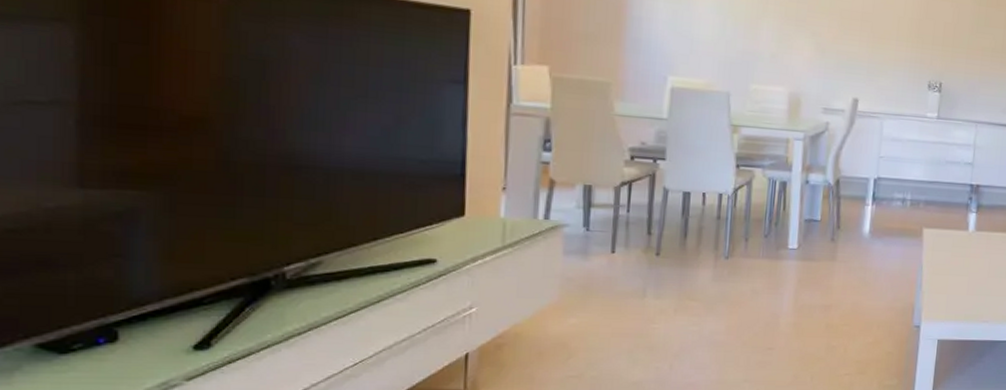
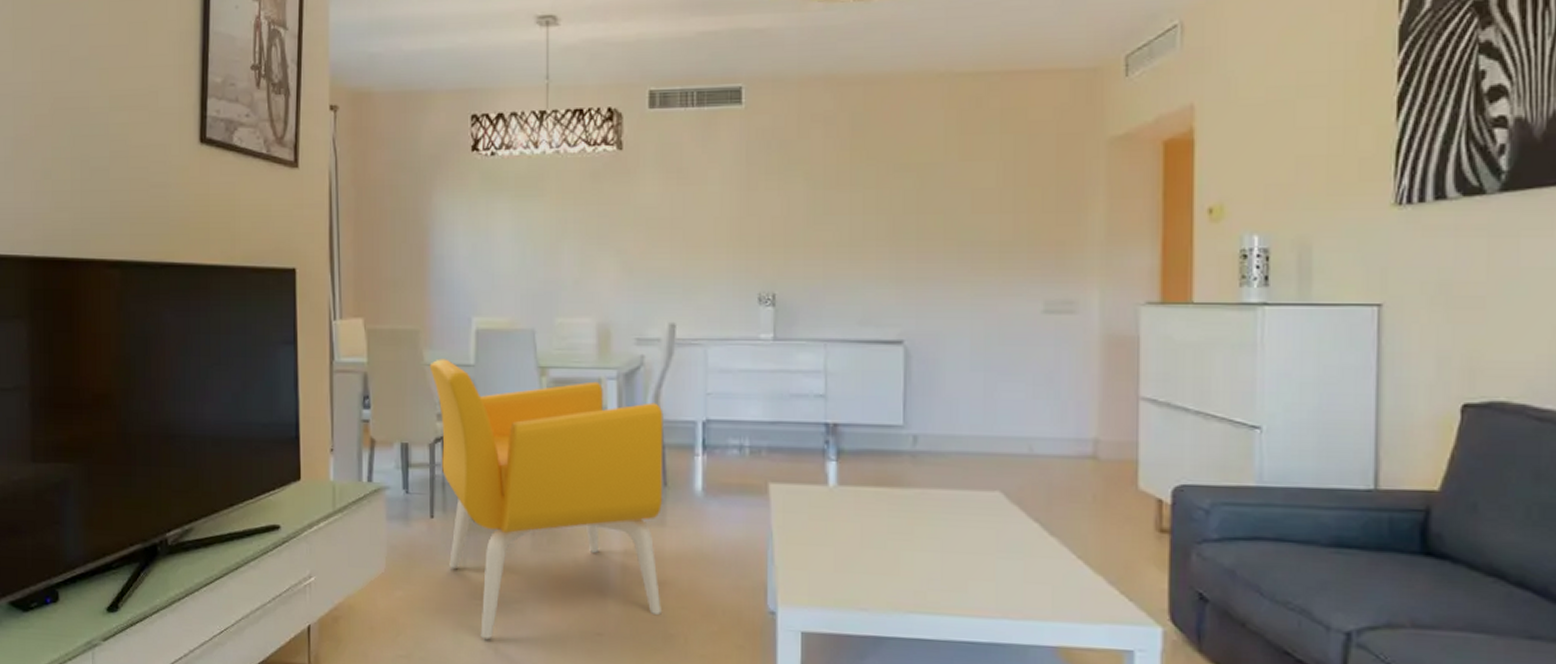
armchair: none [619,110,842,358] -> present [429,358,664,640]

